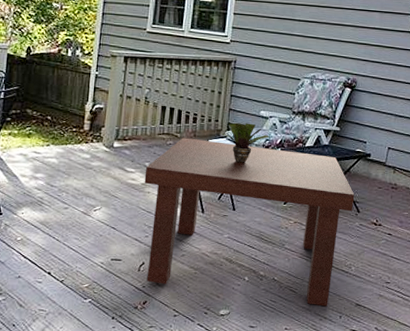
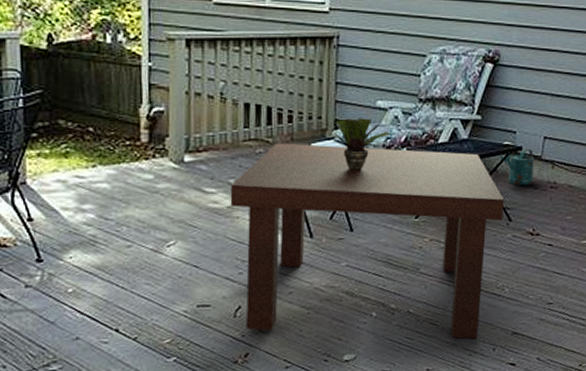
watering can: none [353,156,379,185] -> present [501,149,534,186]

